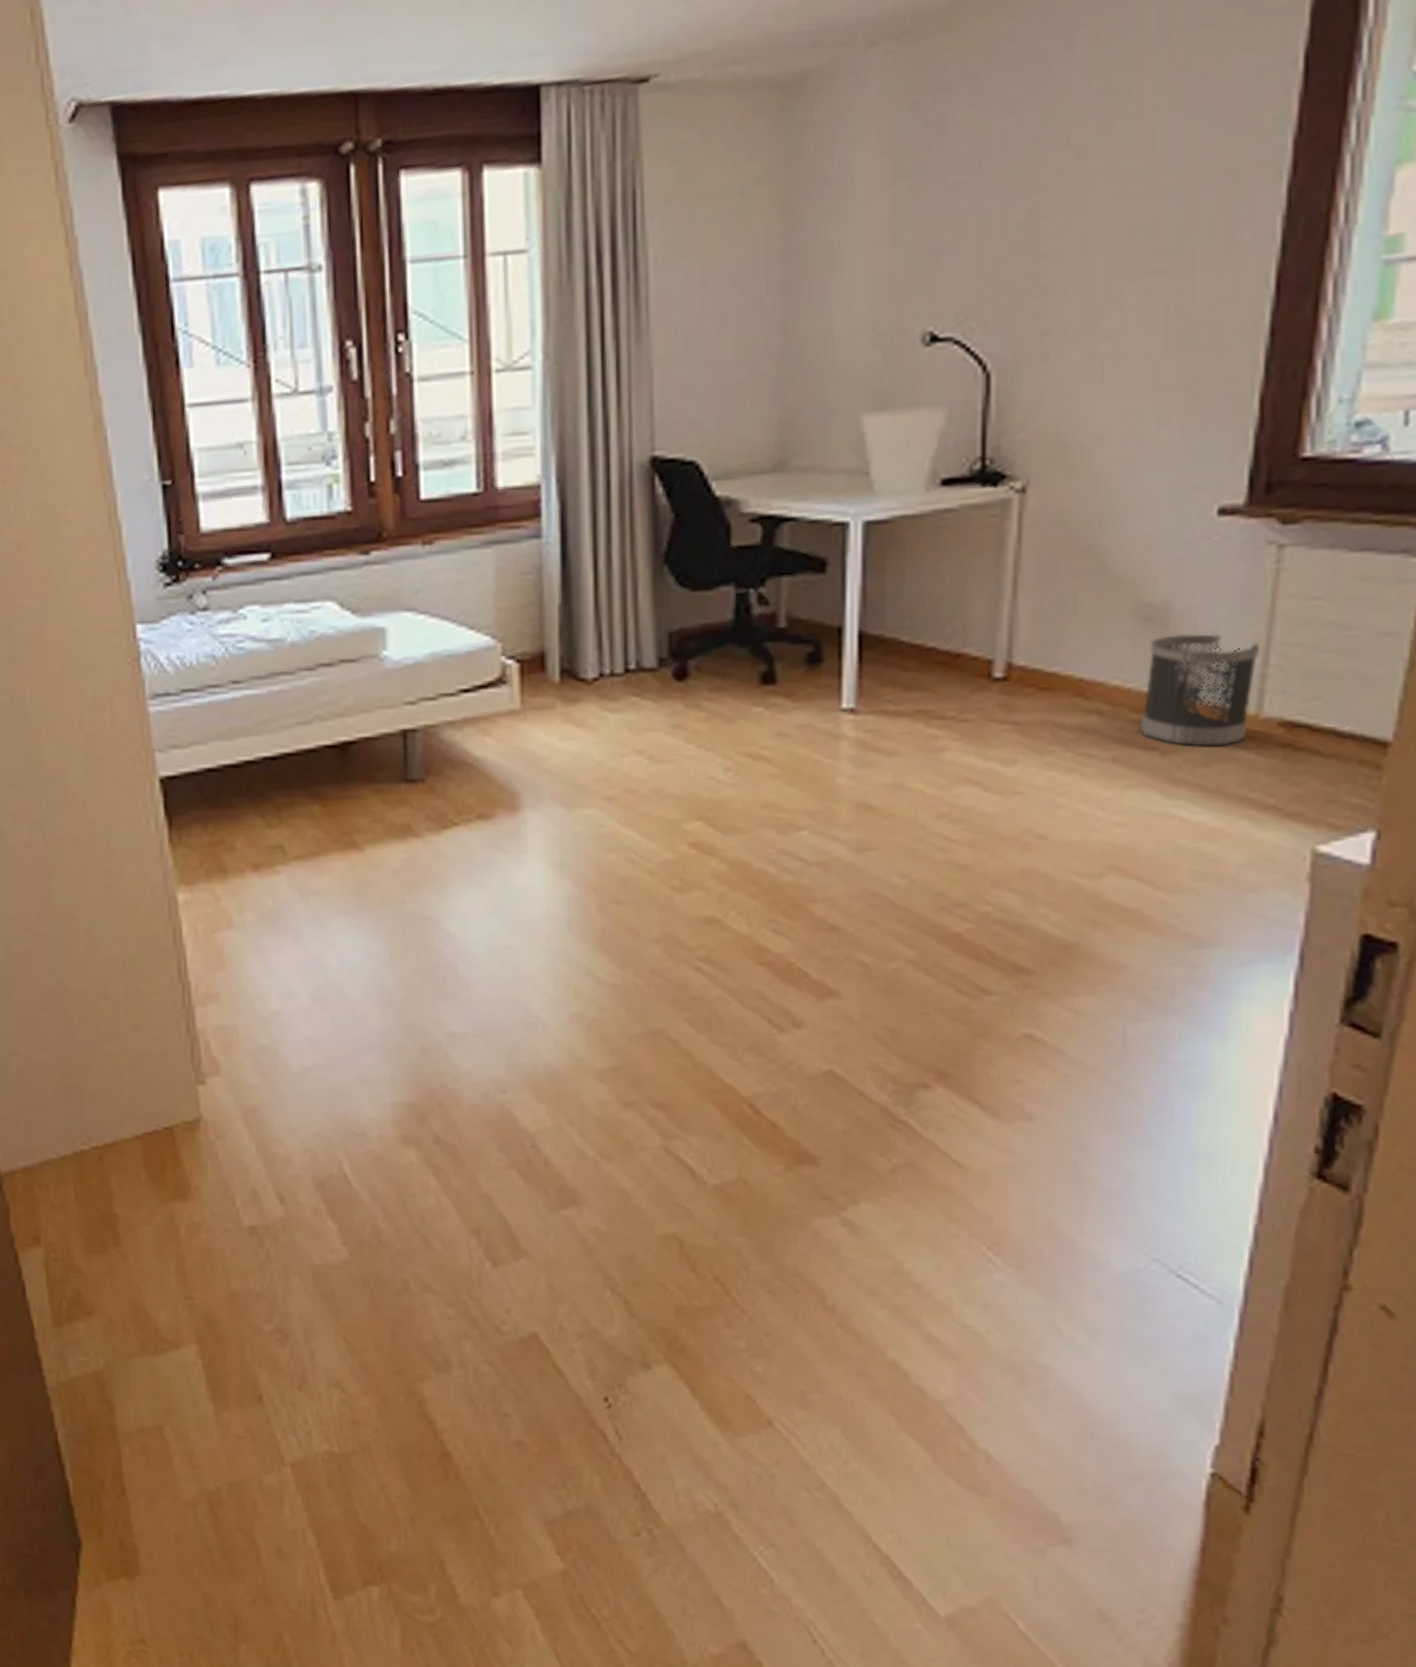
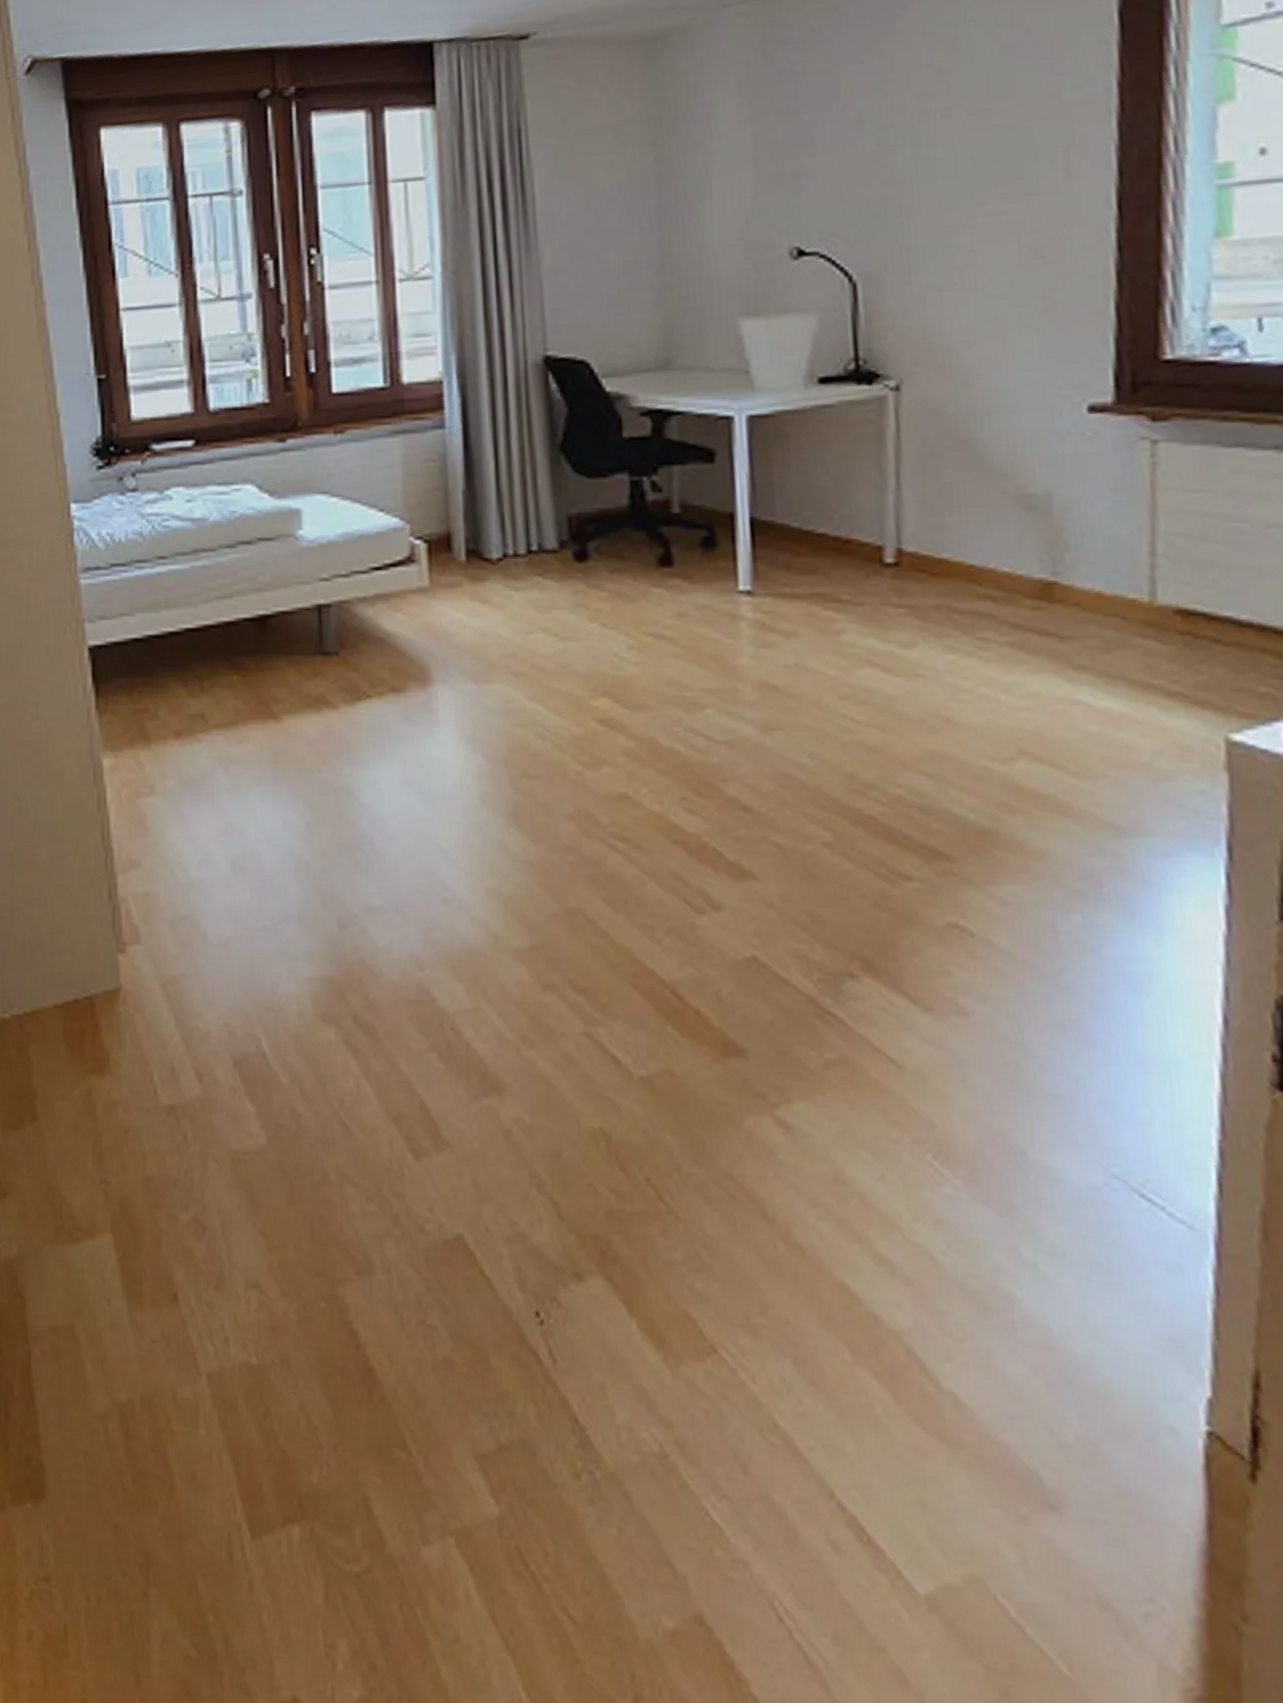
wastebasket: present [1140,633,1261,747] -> none [1034,523,1147,634]

